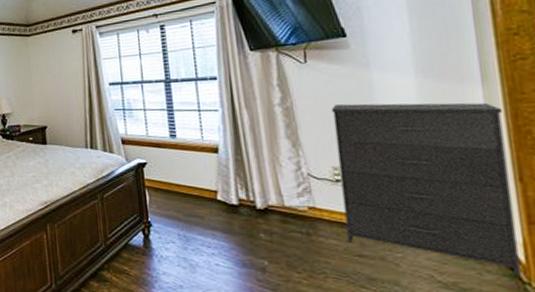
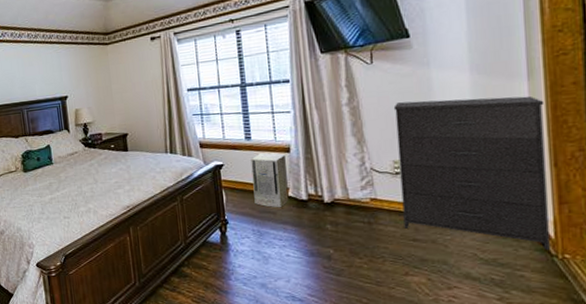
air purifier: none [176,152,218,212] -> present [250,153,289,208]

